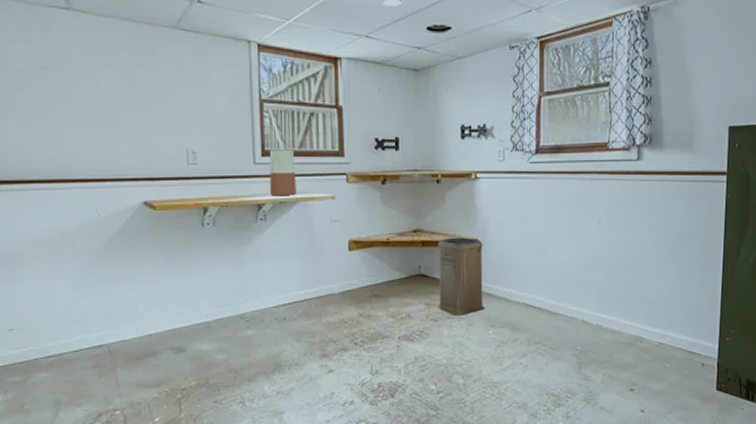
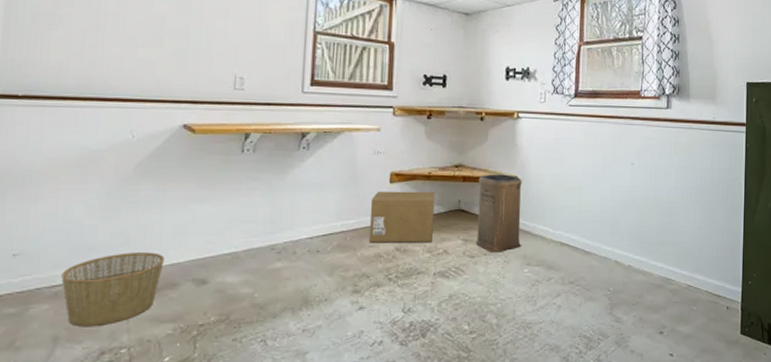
basket: none [54,324,143,393] -> present [61,252,164,327]
vase: present [269,150,296,196] -> none [316,80,344,126]
box: none [331,257,395,310] -> present [368,191,435,243]

